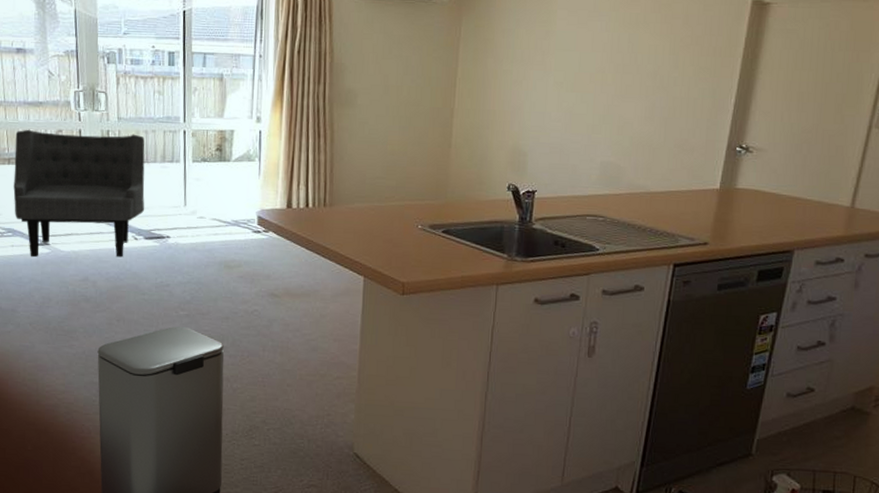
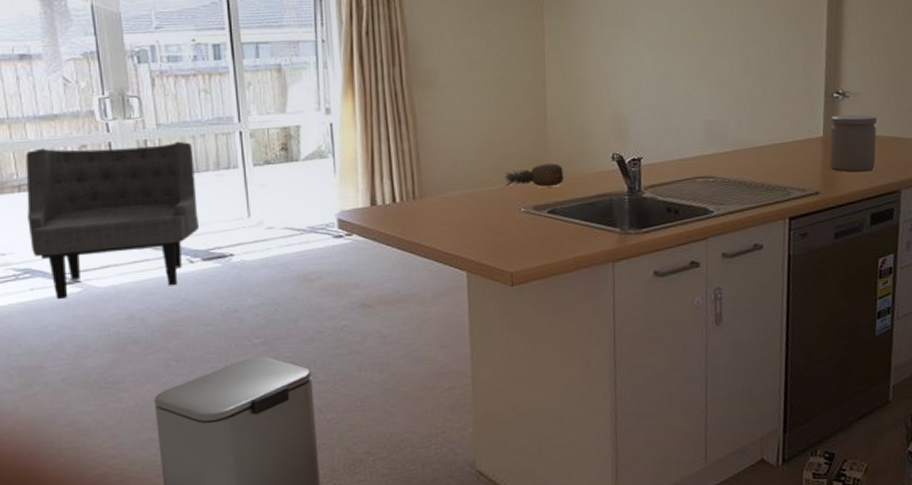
fruit: none [406,186,462,209] -> present [504,162,565,187]
jar: none [723,169,778,229] -> present [829,114,877,173]

